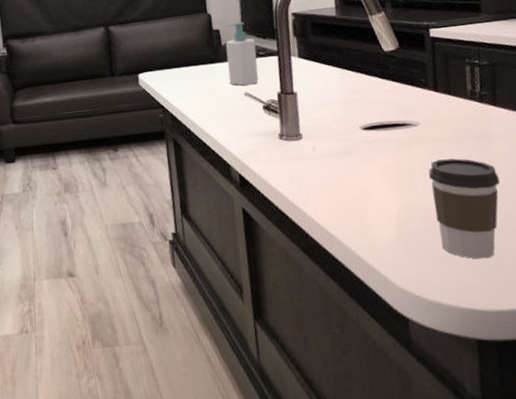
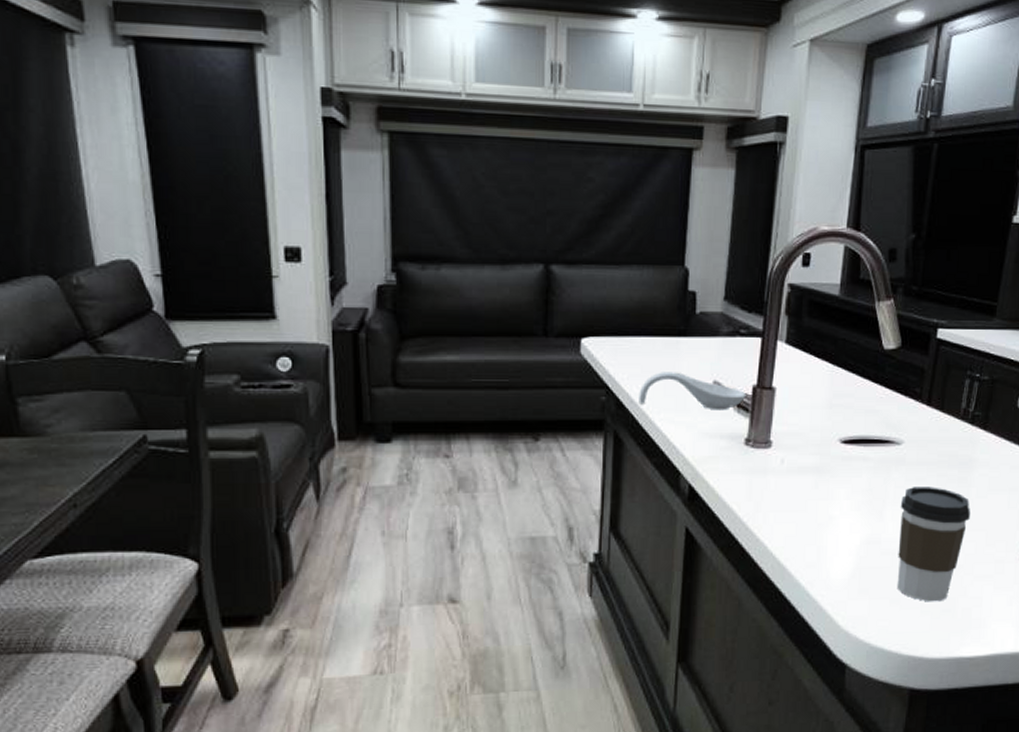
spoon rest: none [187,90,274,117] -> present [639,372,746,411]
soap bottle: present [226,22,259,86] -> none [697,285,737,371]

